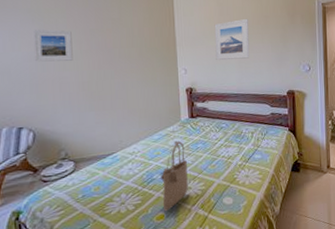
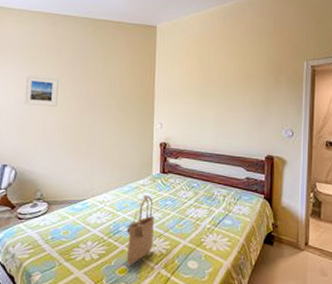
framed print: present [214,18,250,61] -> none [193,76,230,118]

